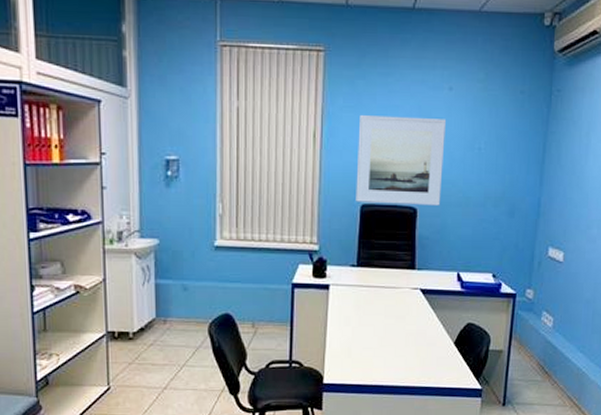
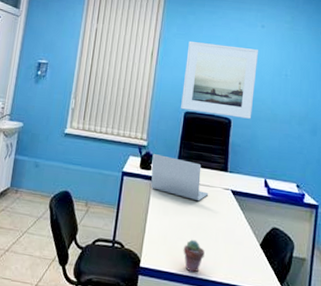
laptop: none [326,259,395,306] -> present [151,154,209,202]
potted succulent: none [370,347,394,381] -> present [183,239,205,273]

